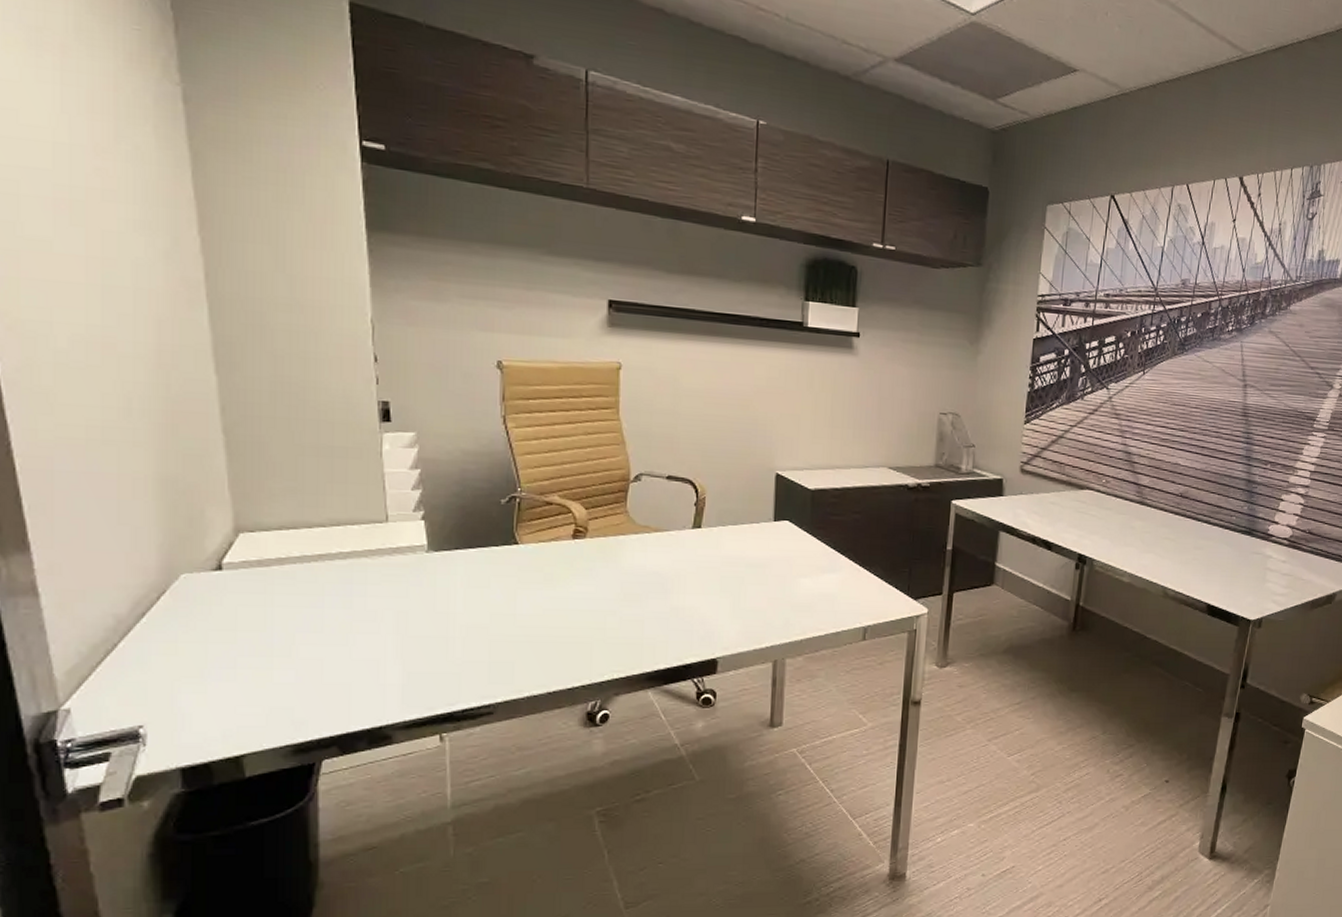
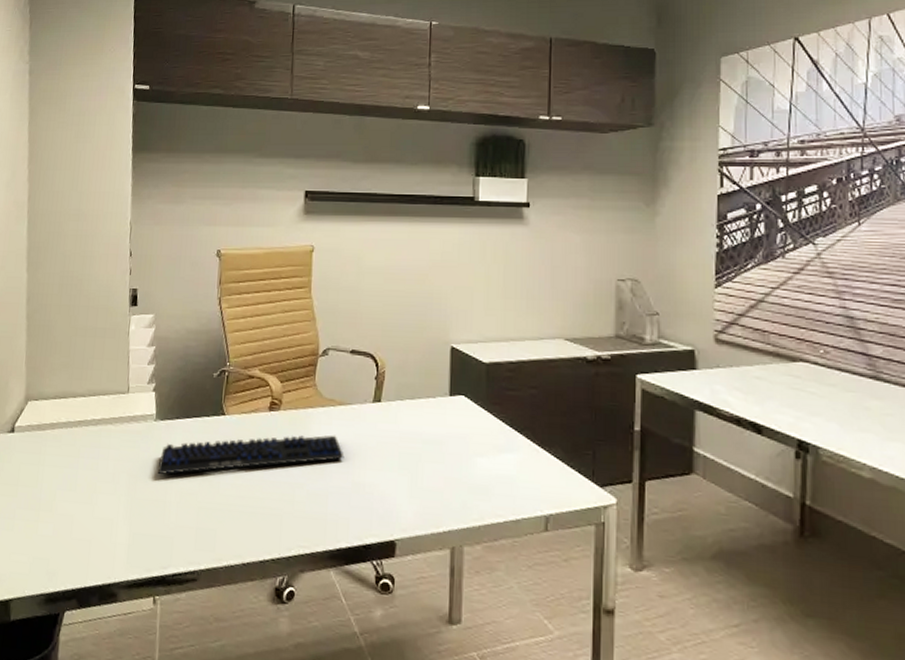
keyboard: none [434,561,662,610] -> present [157,435,345,475]

